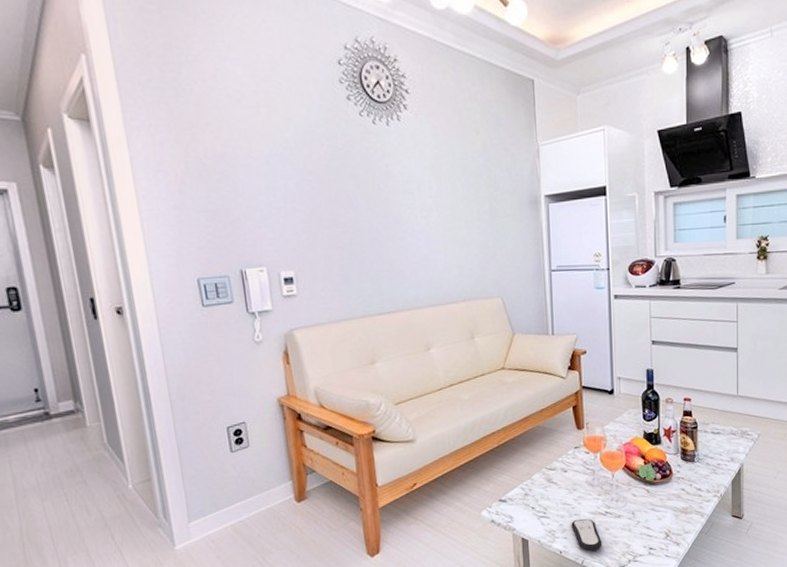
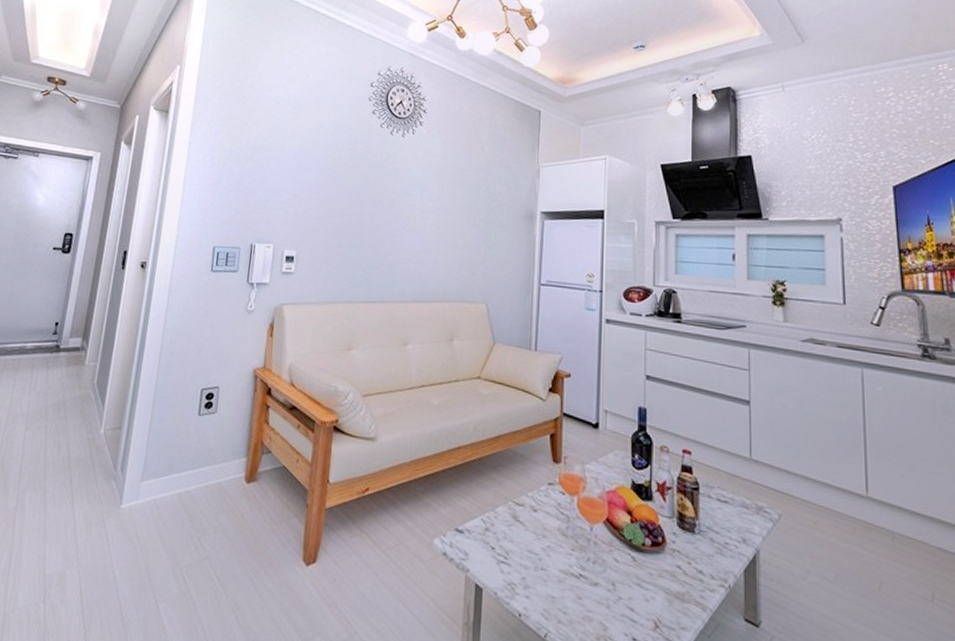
remote control: present [571,519,602,552] -> none [535,575,572,625]

